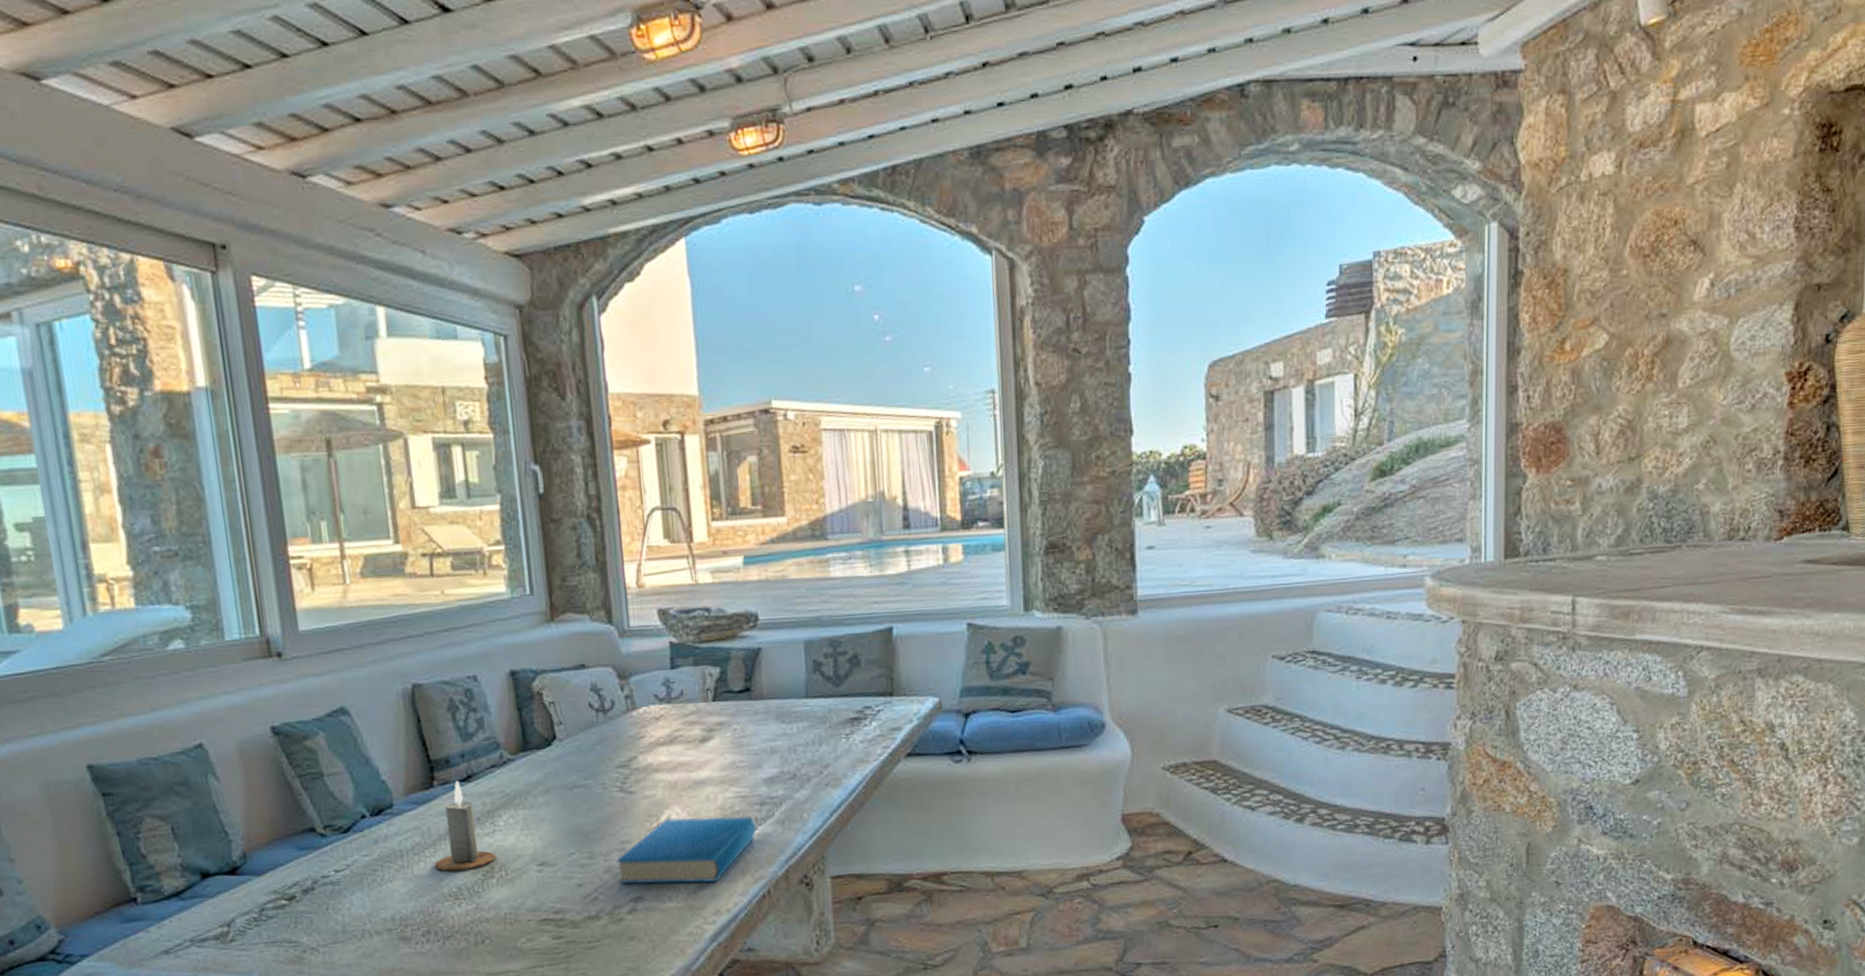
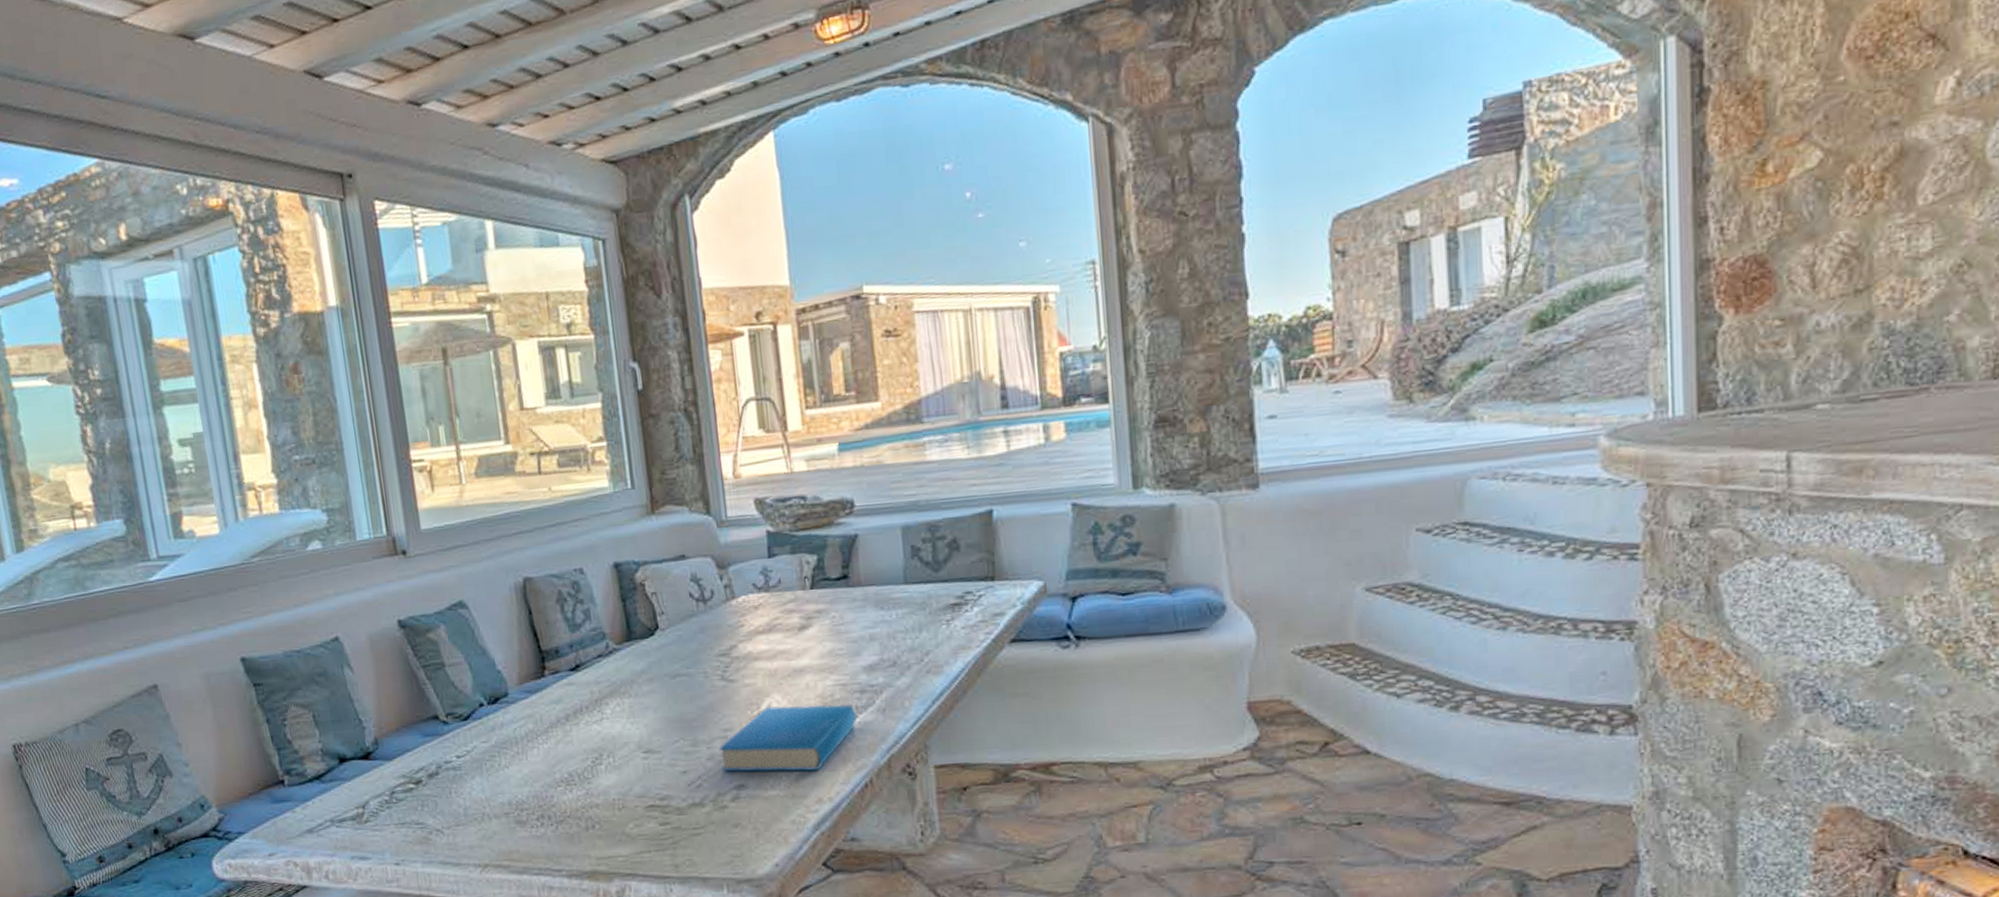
candle: present [434,780,496,872] -> none [546,670,604,758]

